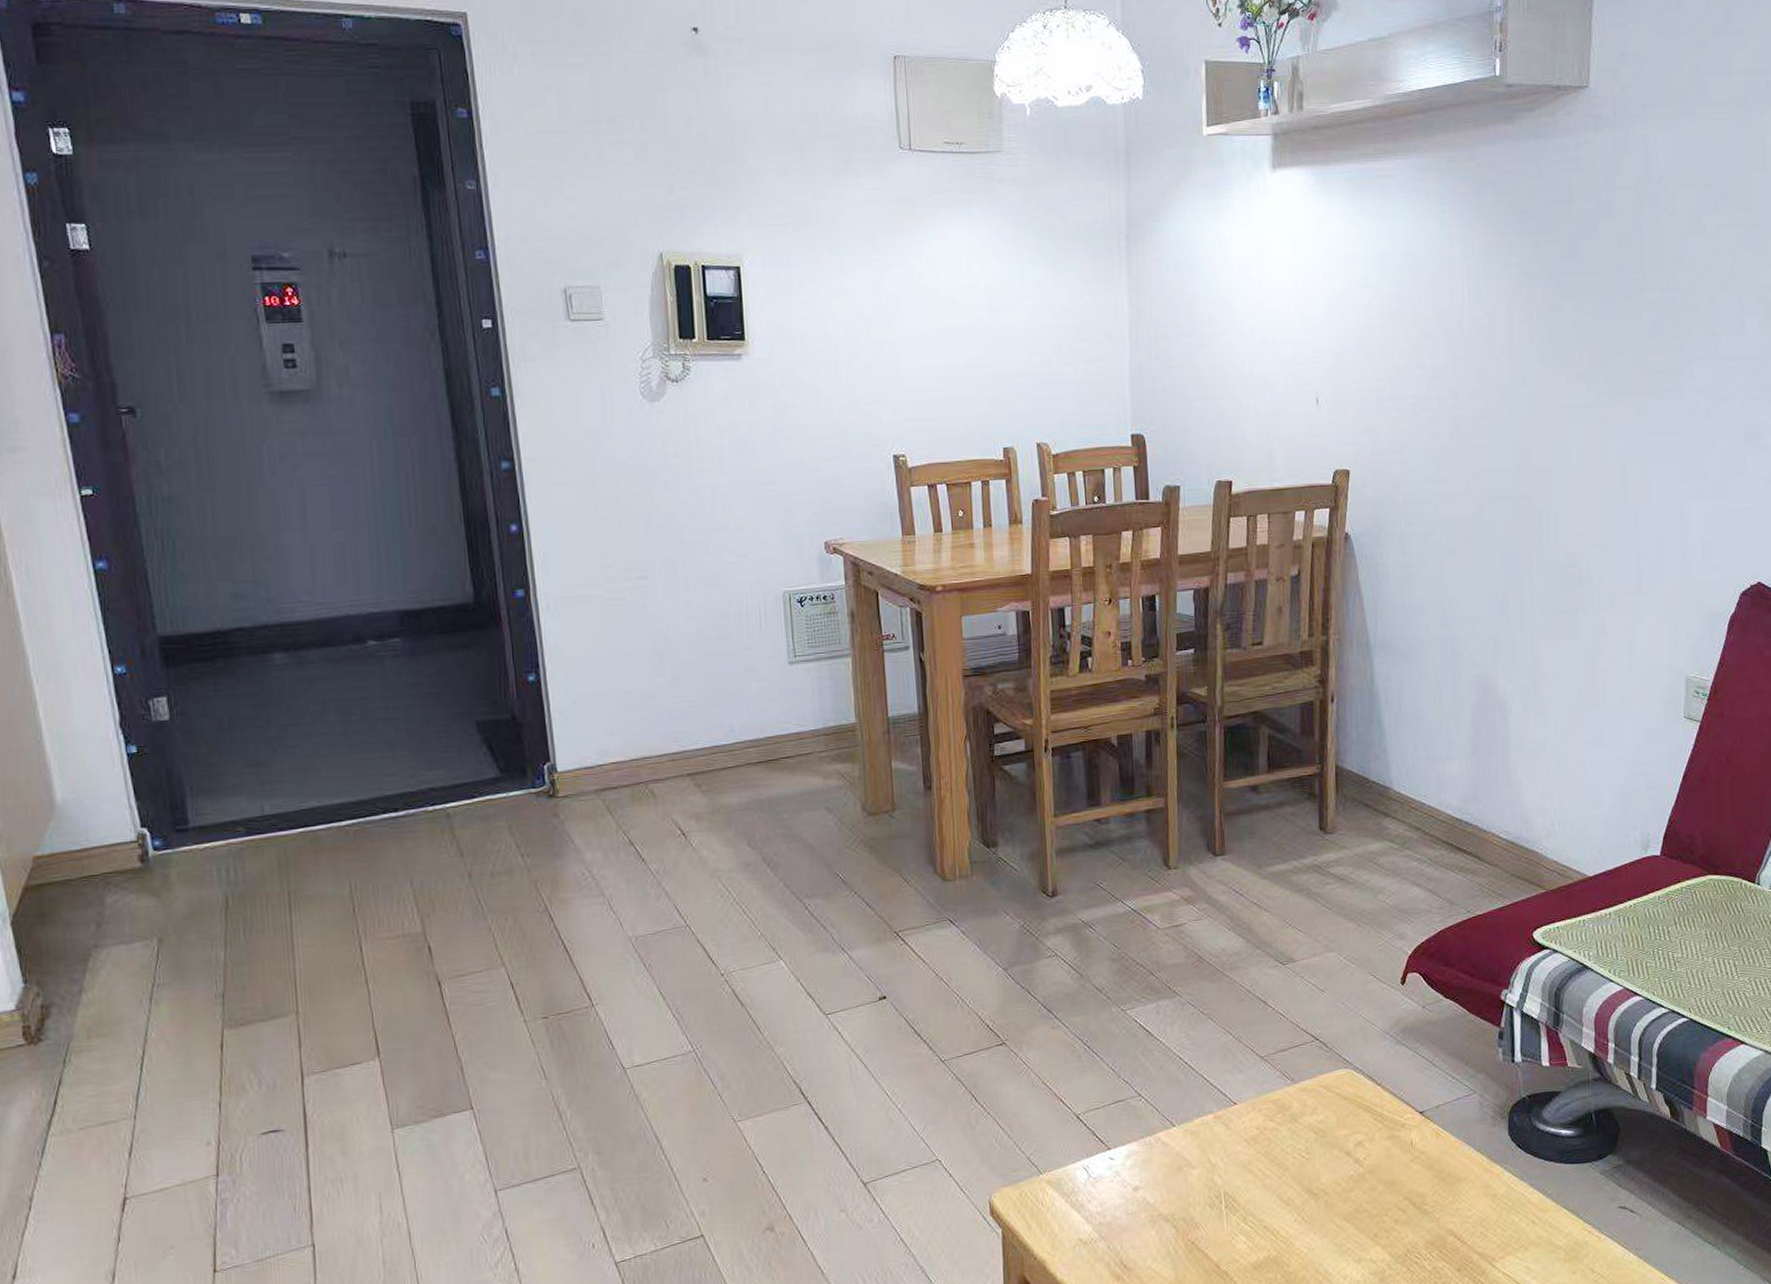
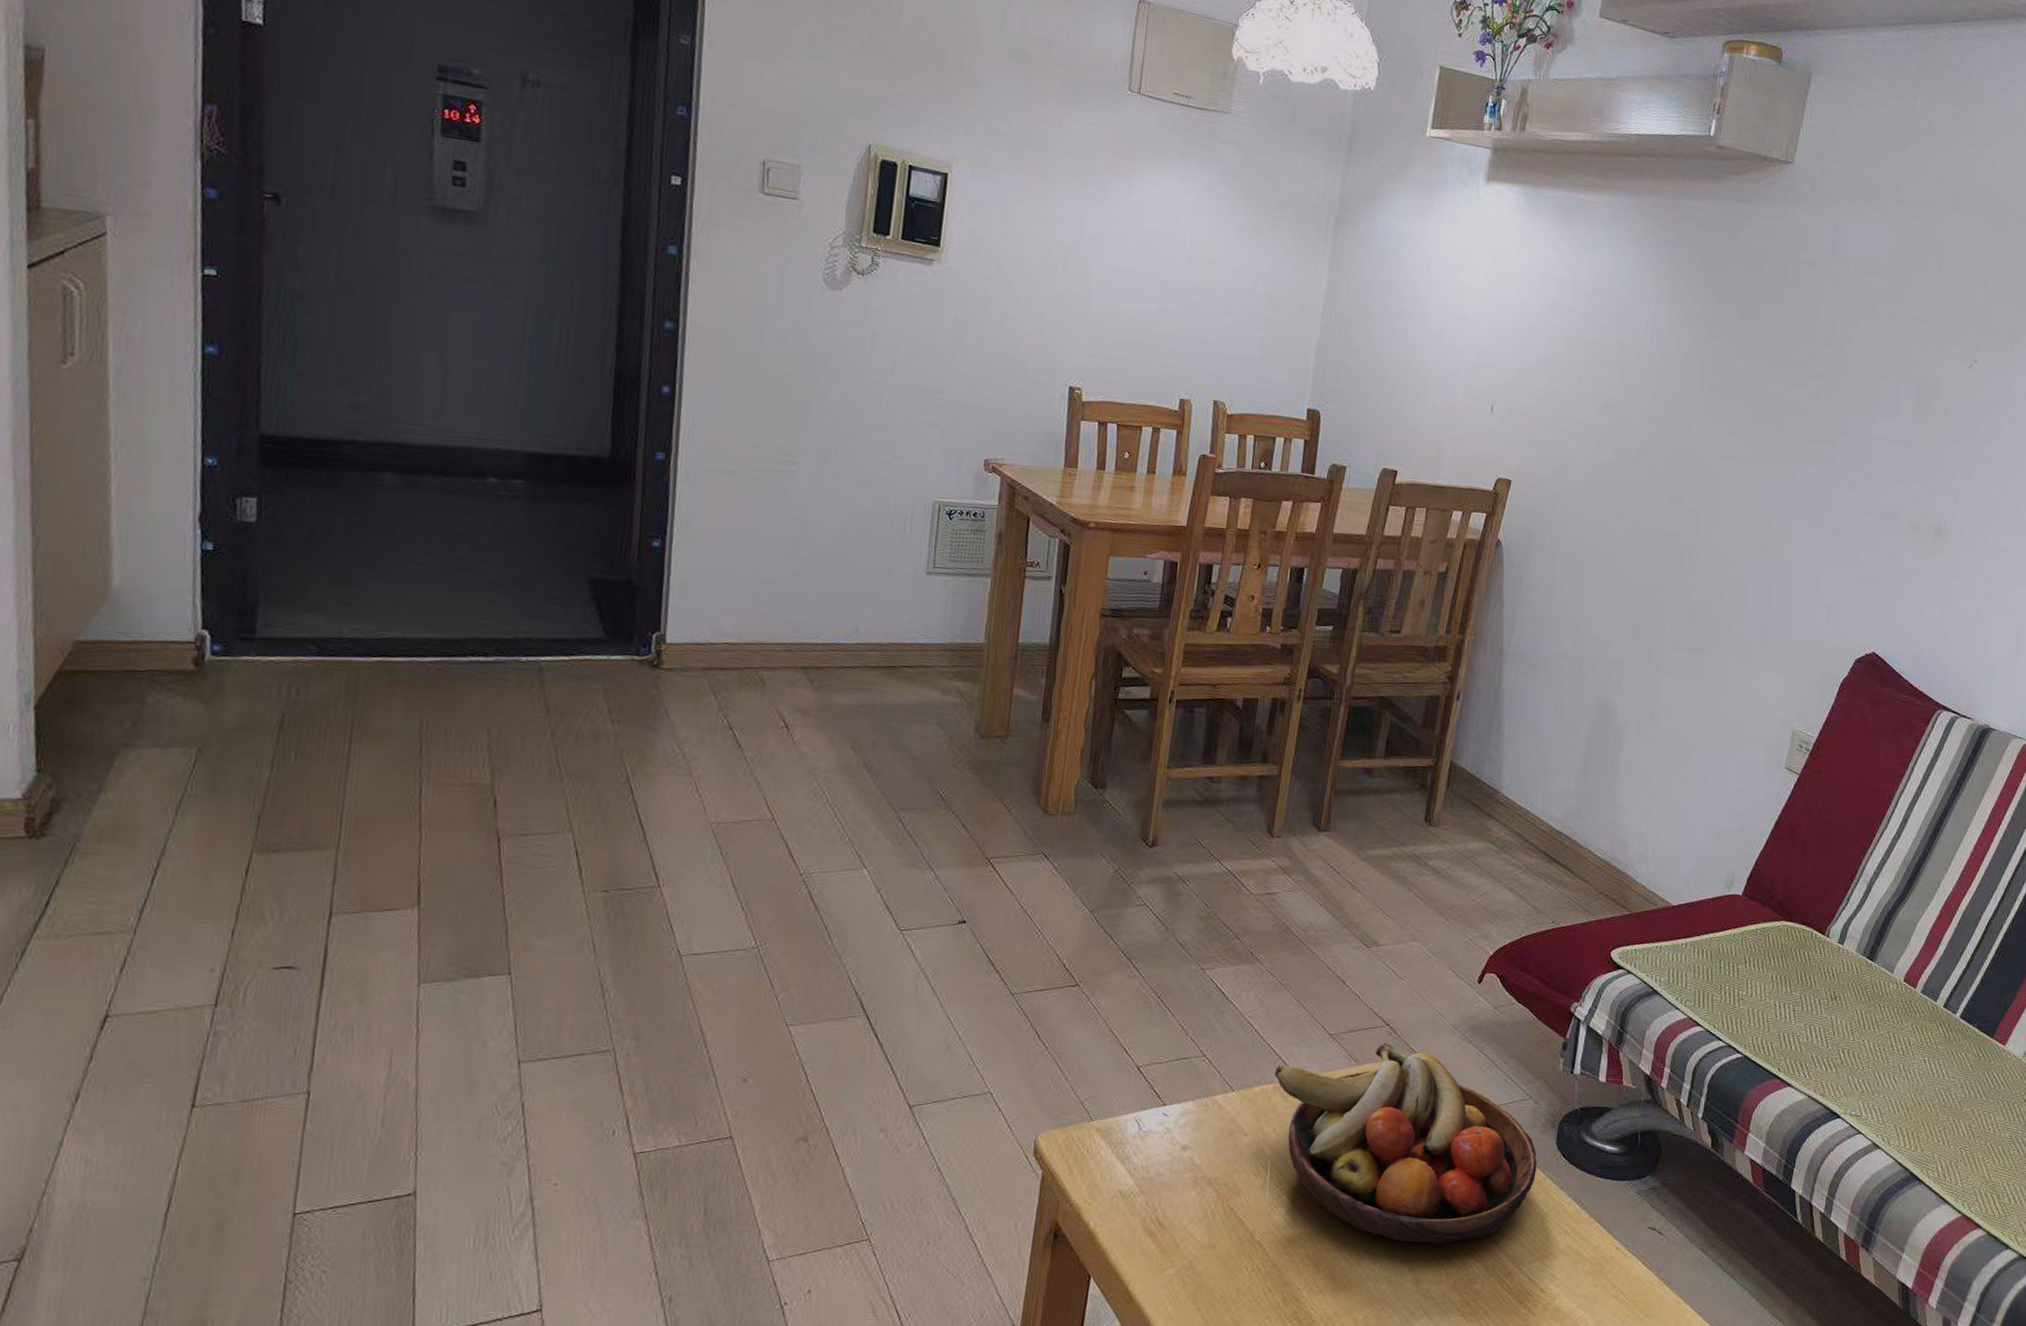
fruit bowl: none [1212,1057,1494,1254] -> present [1274,1042,1538,1243]

